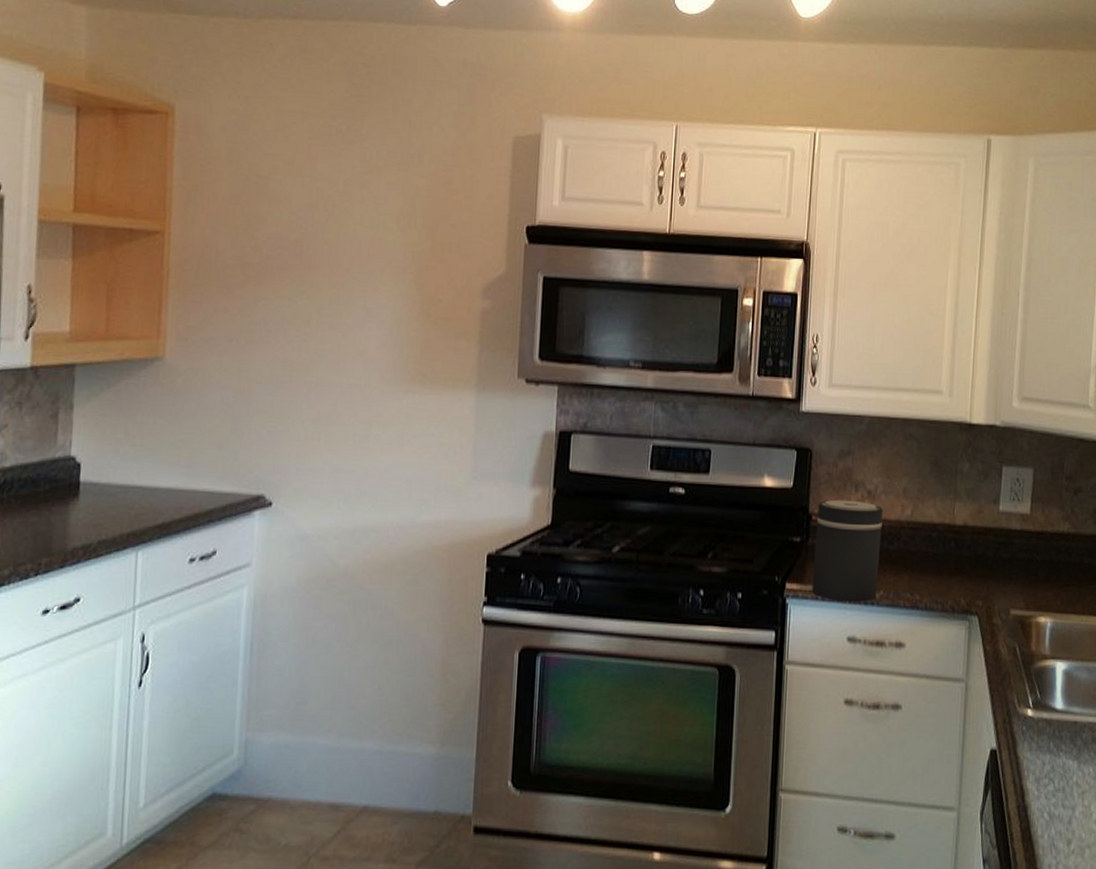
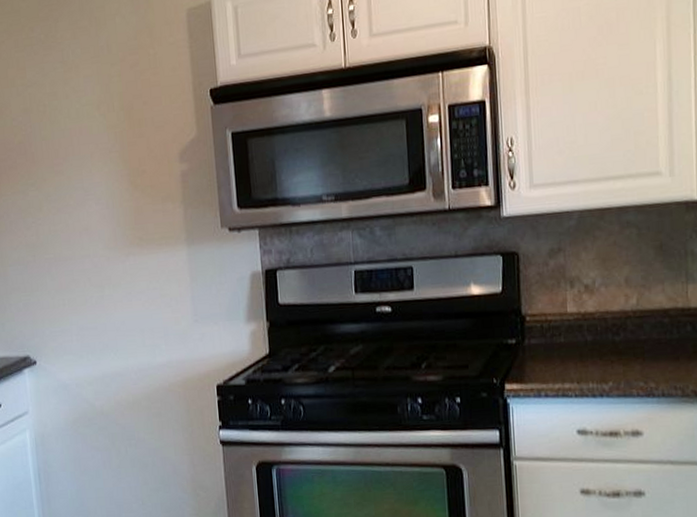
cylinder: present [812,499,883,602] -> none [530,296,606,397]

